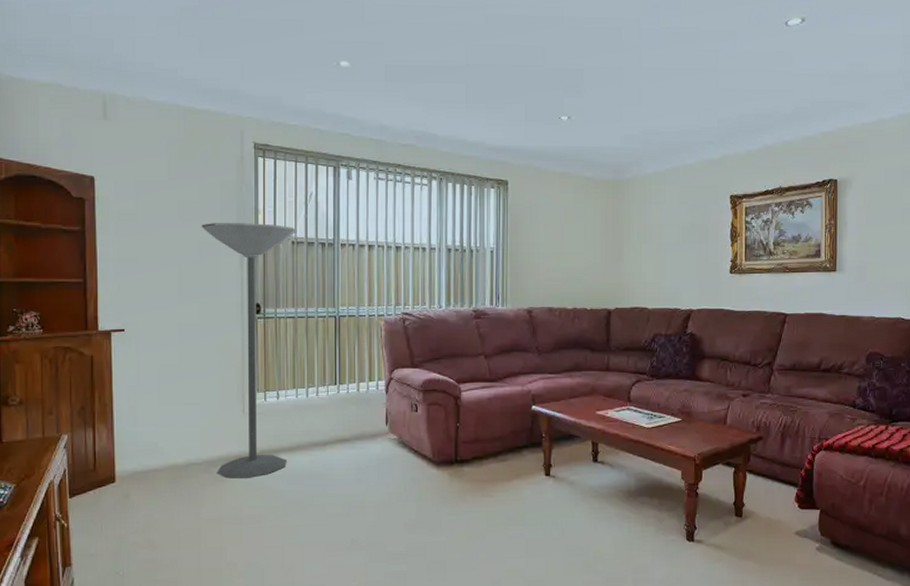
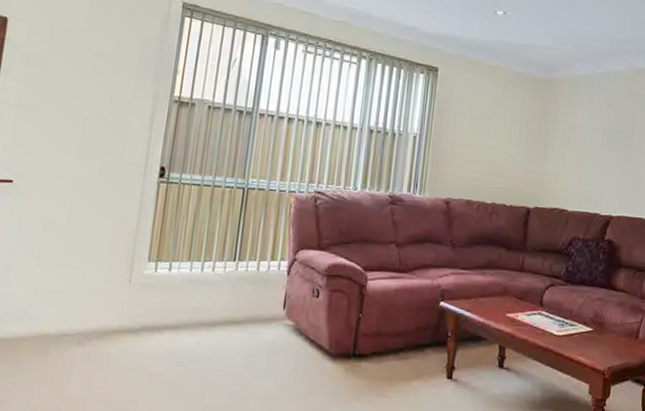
floor lamp: present [201,223,296,478] -> none [89,78,214,356]

